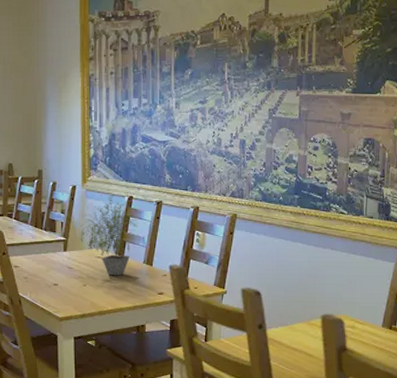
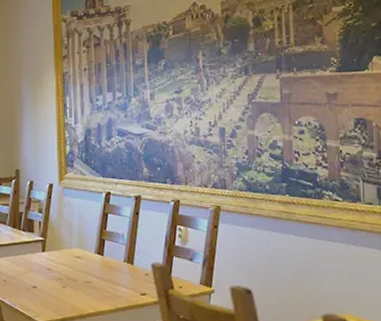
potted plant: present [79,195,140,276] -> none [57,192,118,276]

